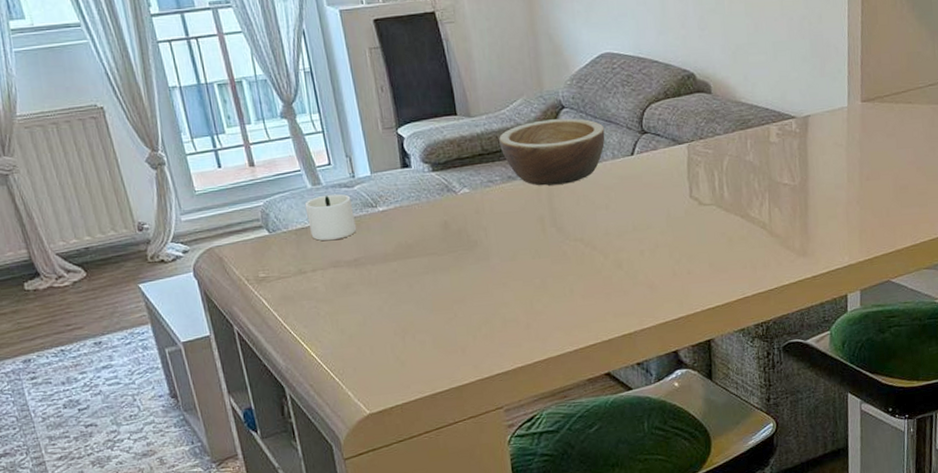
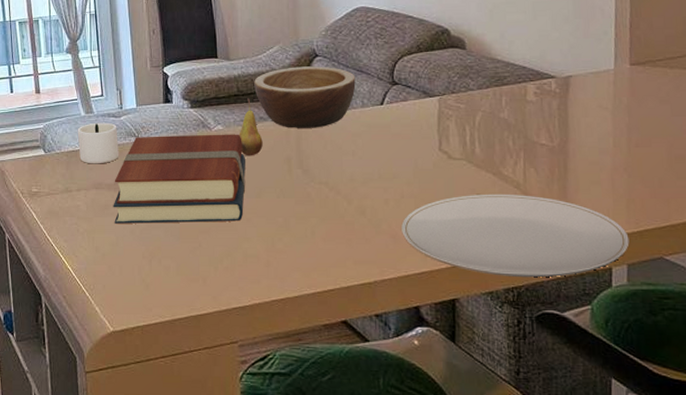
books: none [354,196,499,302] -> present [113,134,246,224]
fruit: none [487,157,514,219] -> present [239,98,263,156]
plate: none [657,234,862,313] -> present [401,194,629,278]

